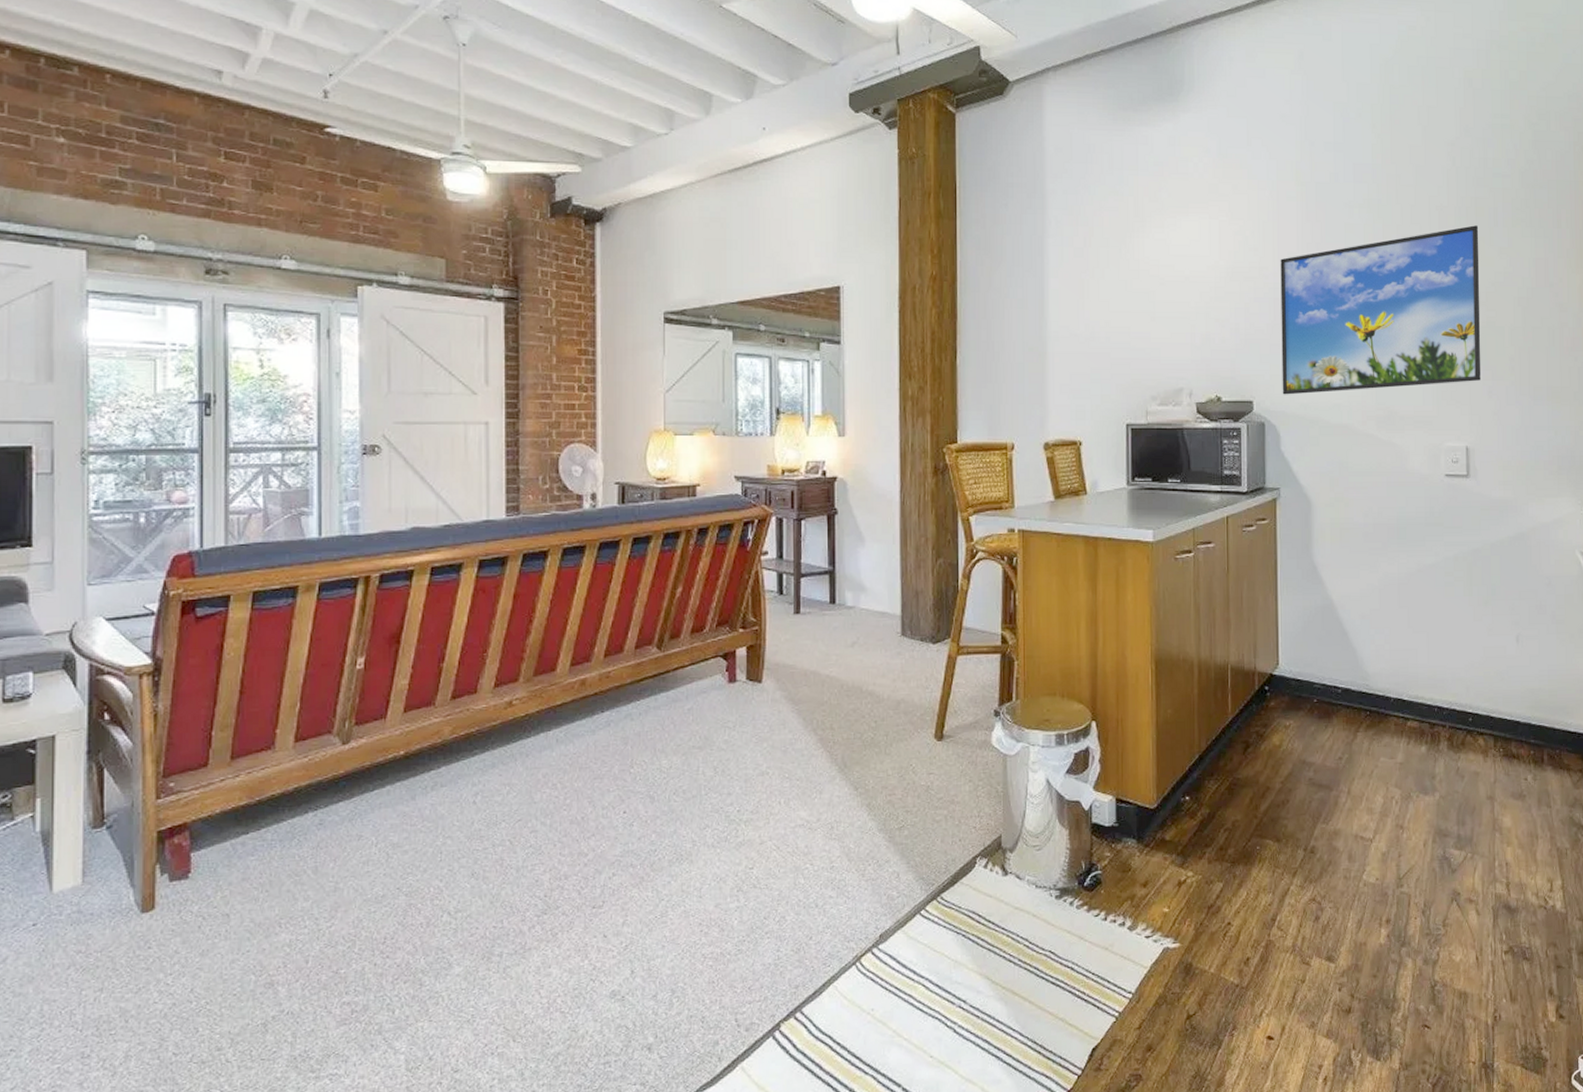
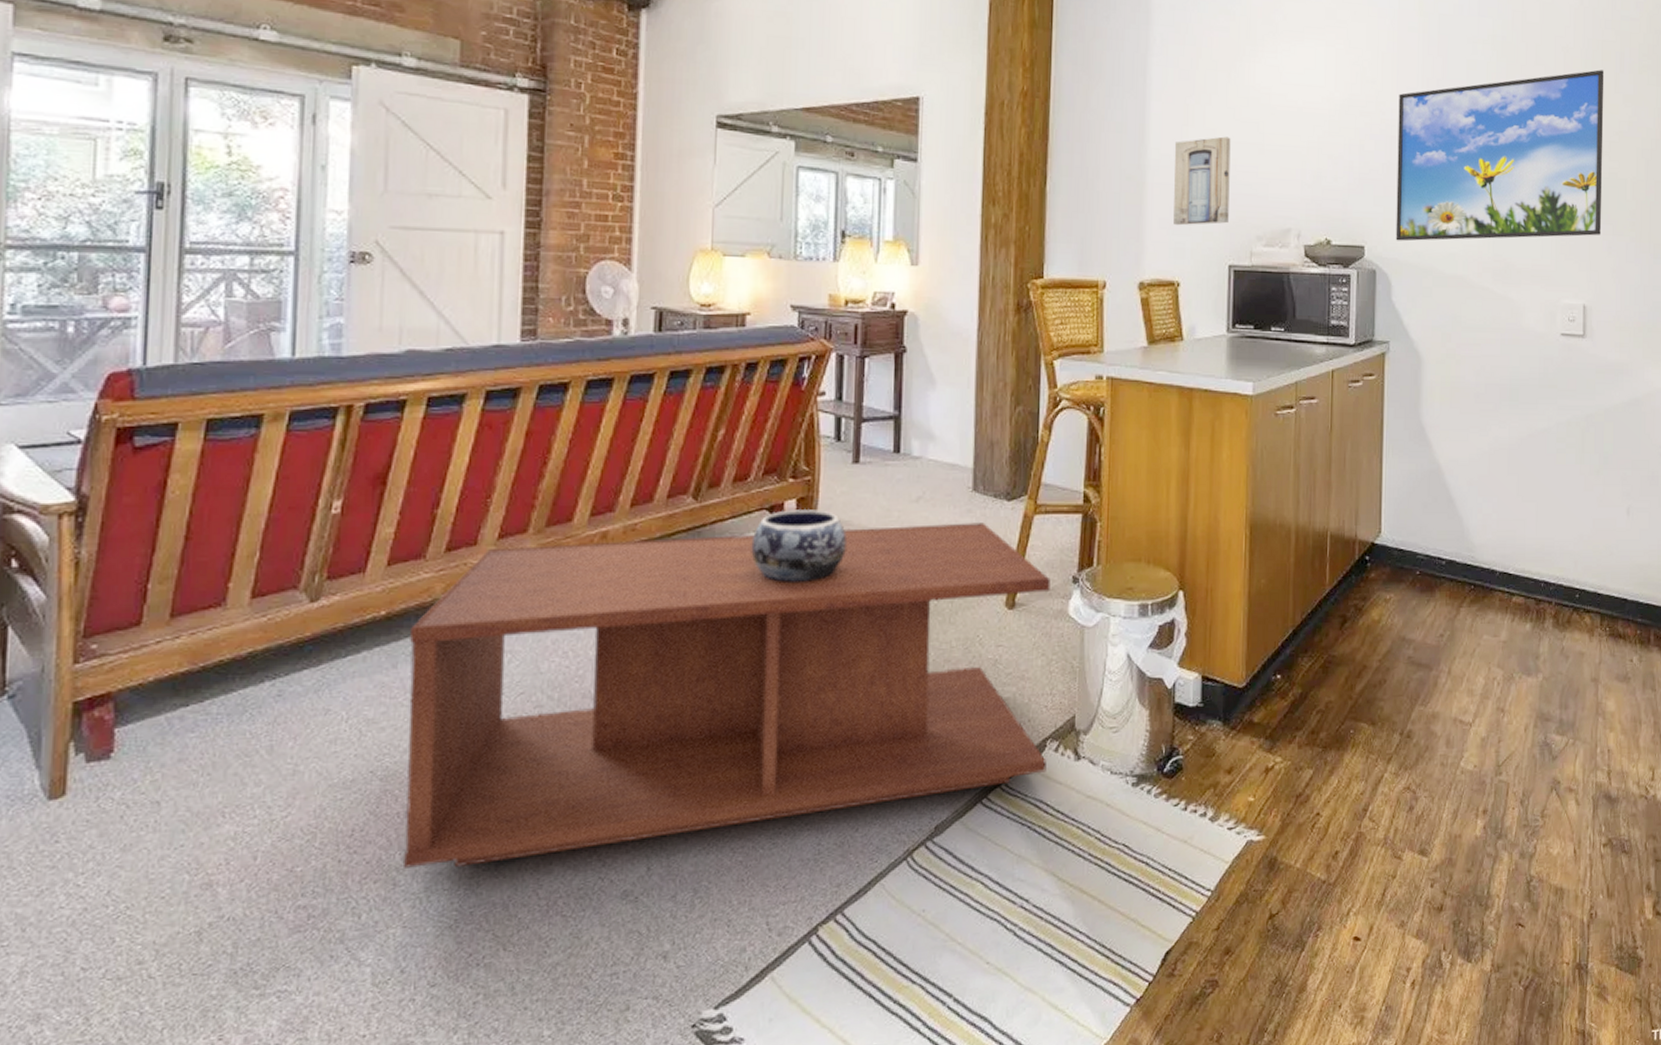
coffee table: none [424,664,977,971] -> present [402,522,1050,868]
decorative bowl: none [709,656,791,721] -> present [751,510,846,584]
wall art: none [1072,307,1125,390] -> present [1173,136,1231,226]

